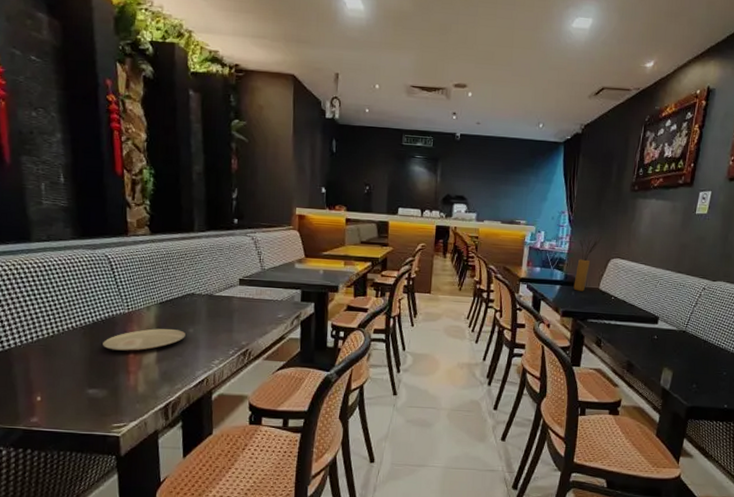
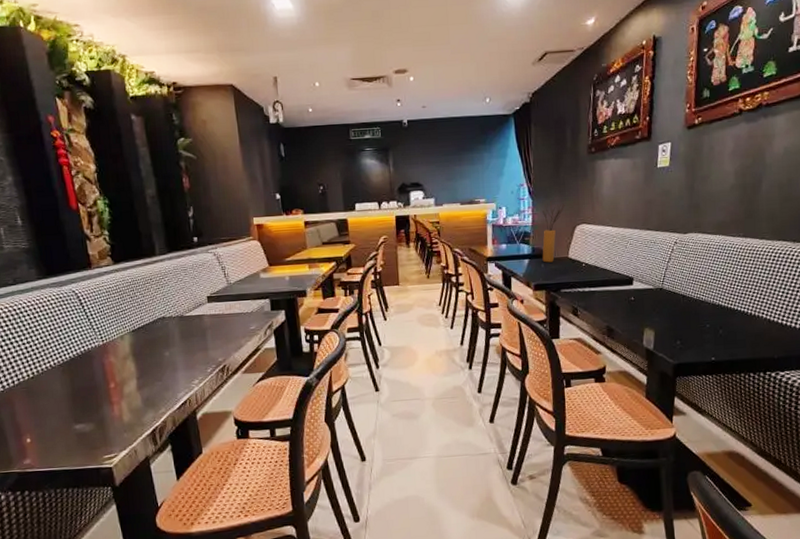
plate: present [103,328,186,351] -> none [82,354,162,384]

